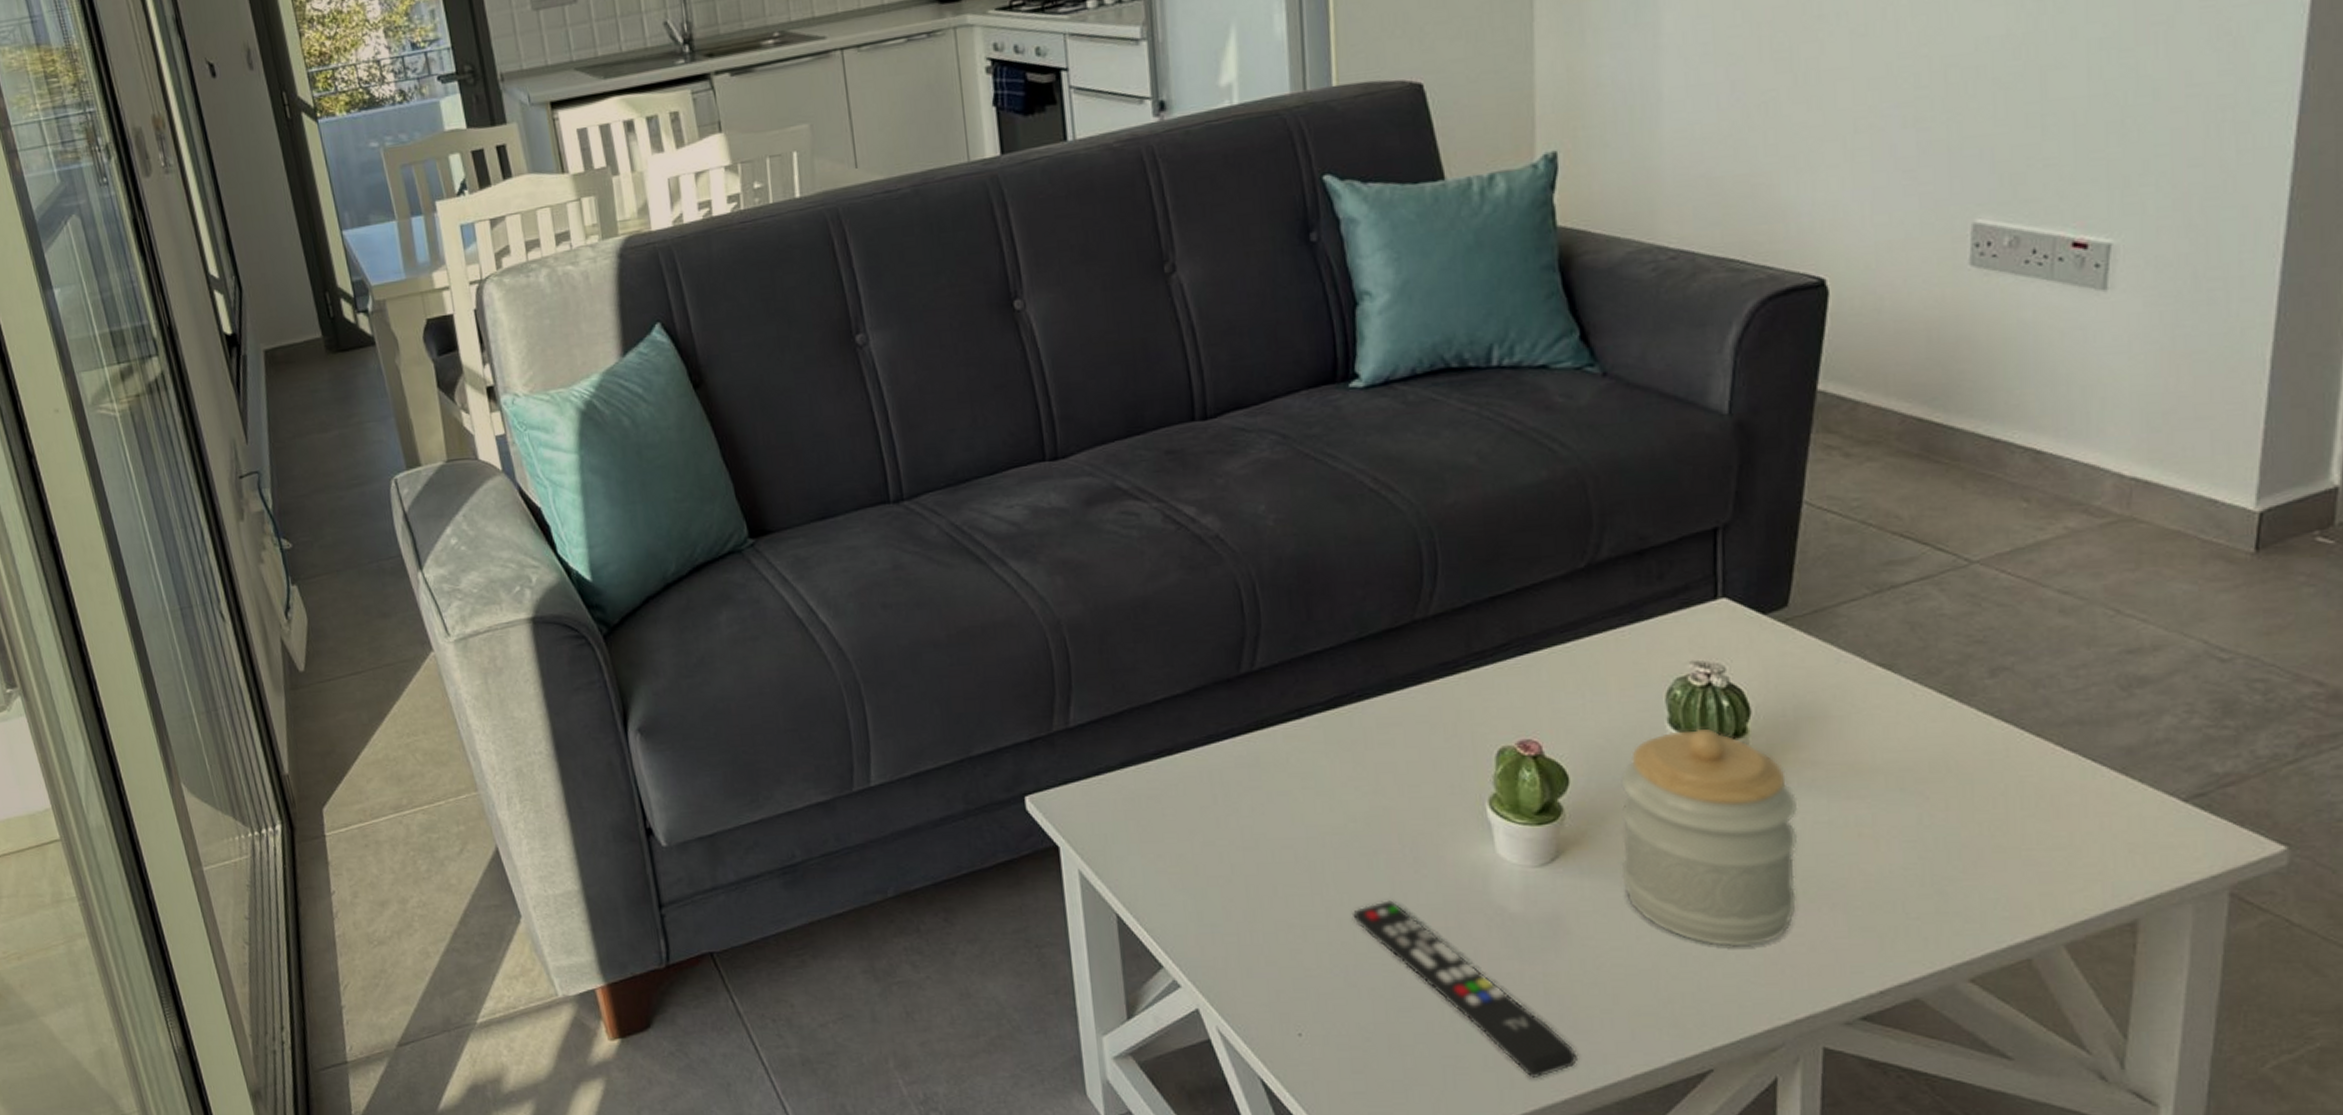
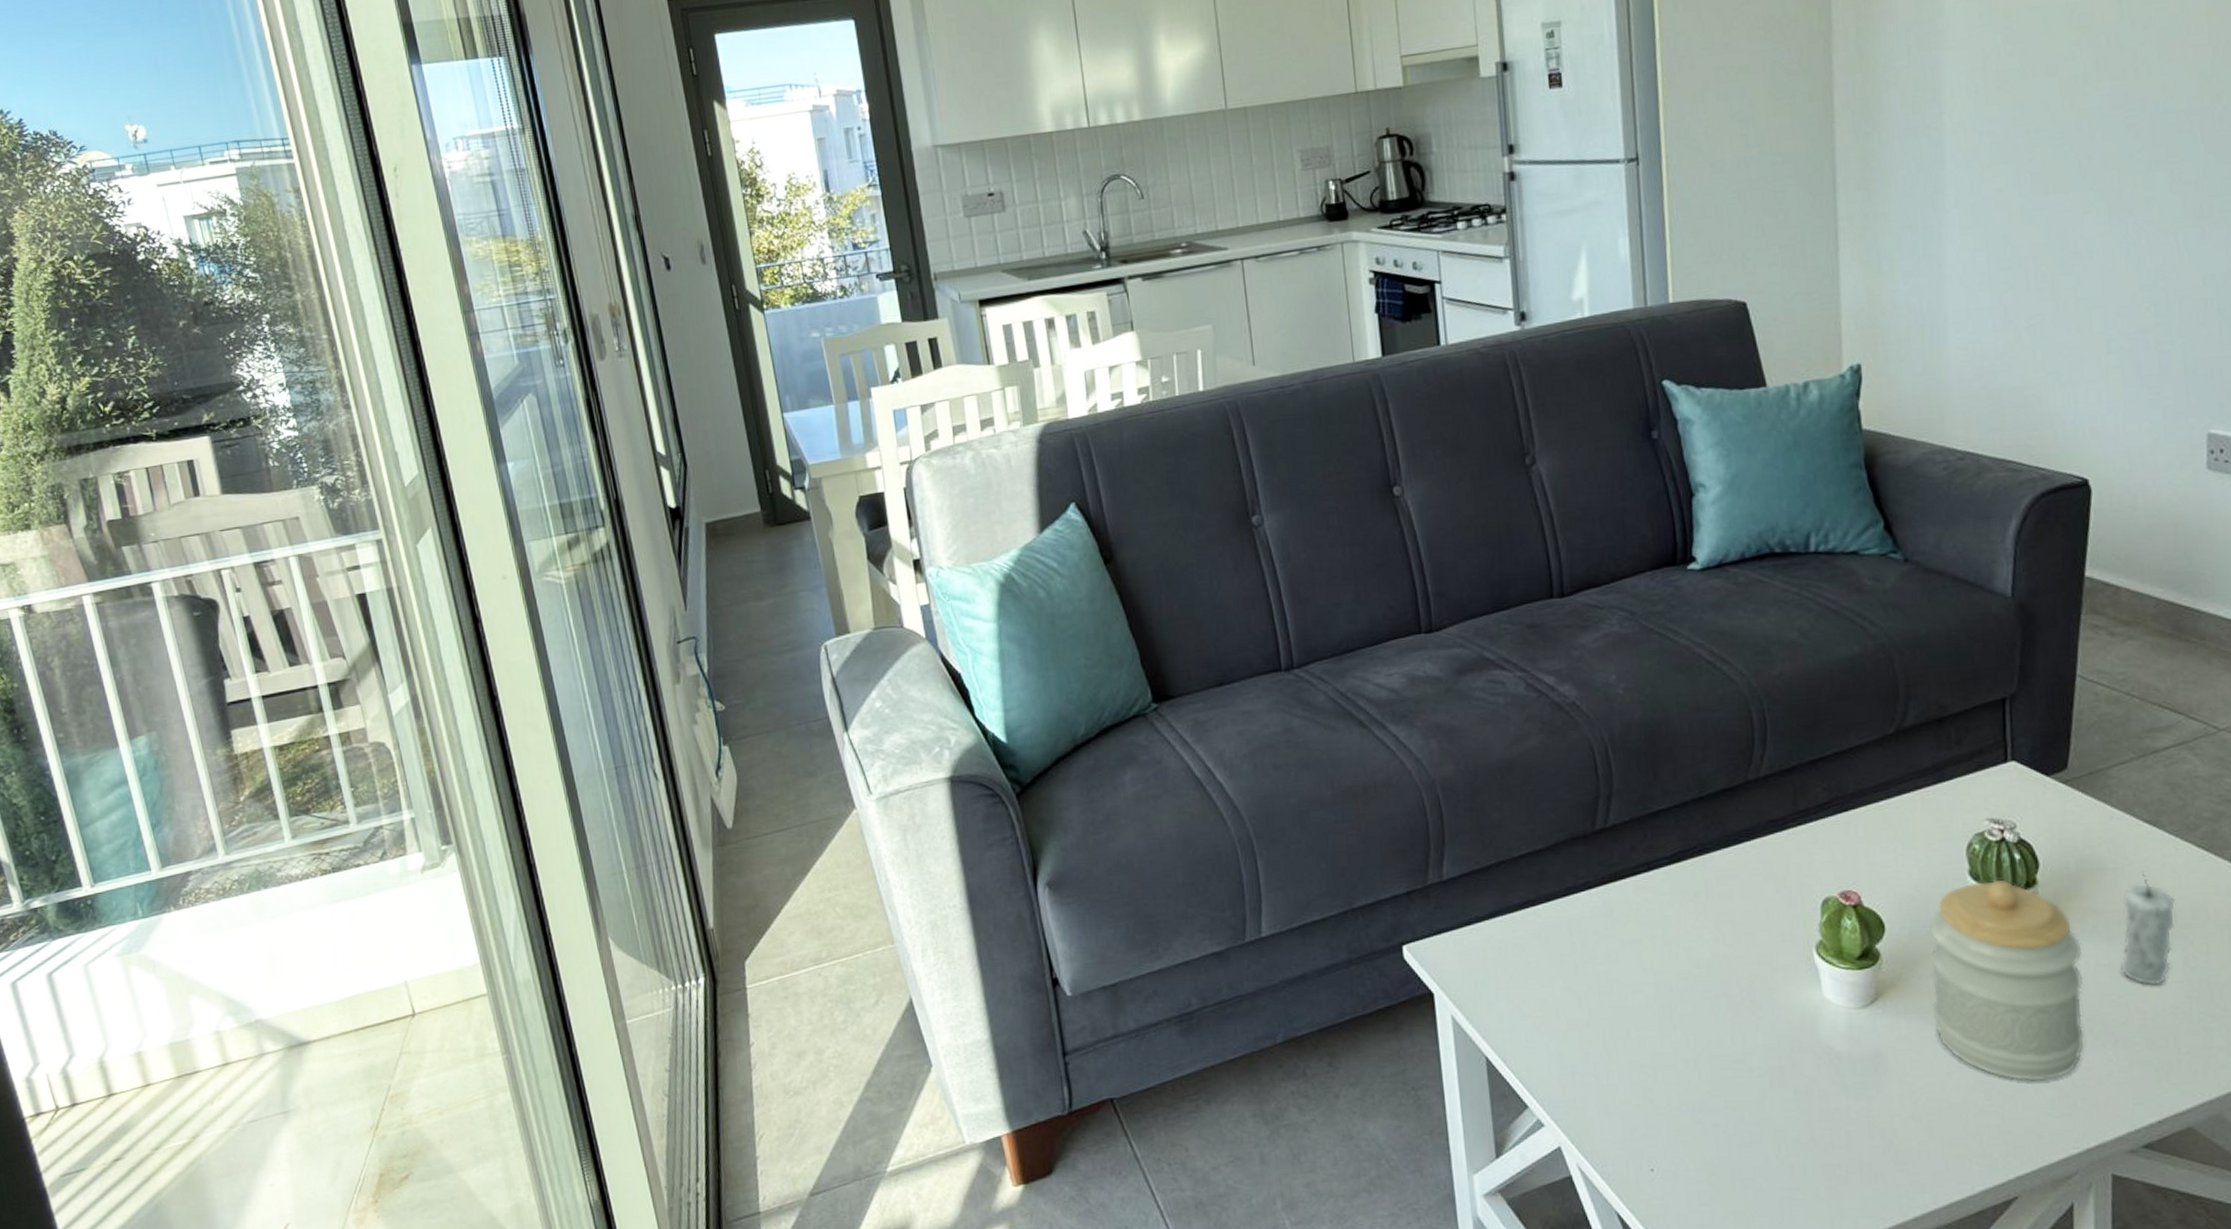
remote control: present [1353,899,1579,1079] -> none [1698,1040,1900,1209]
candle: none [1841,723,1909,845] -> present [2119,874,2175,986]

